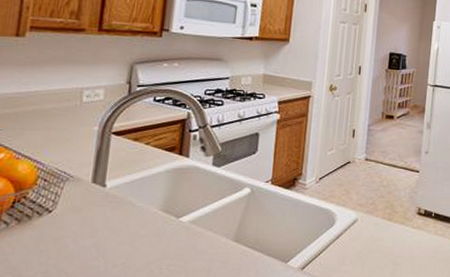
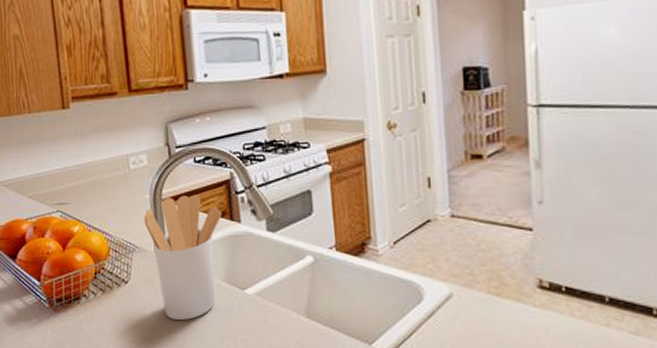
utensil holder: none [86,130,172,249] -> present [144,194,222,321]

